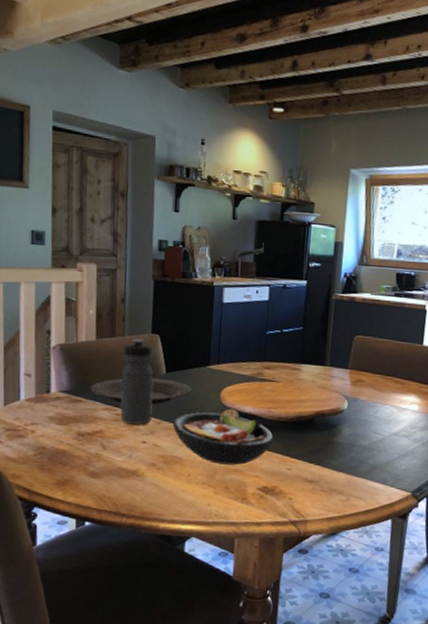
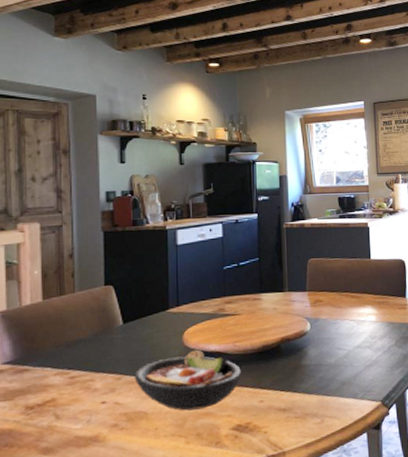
plate: present [90,378,193,404] -> none [38,330,154,364]
water bottle: present [120,338,153,425] -> none [73,292,112,386]

